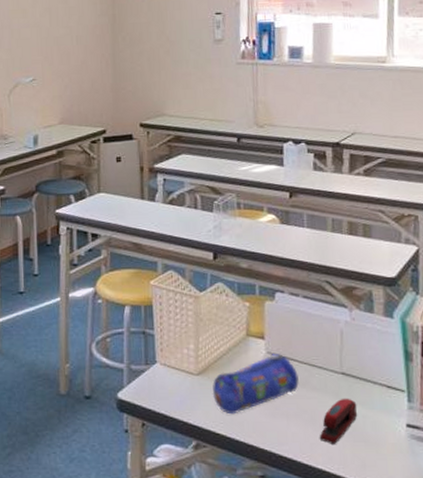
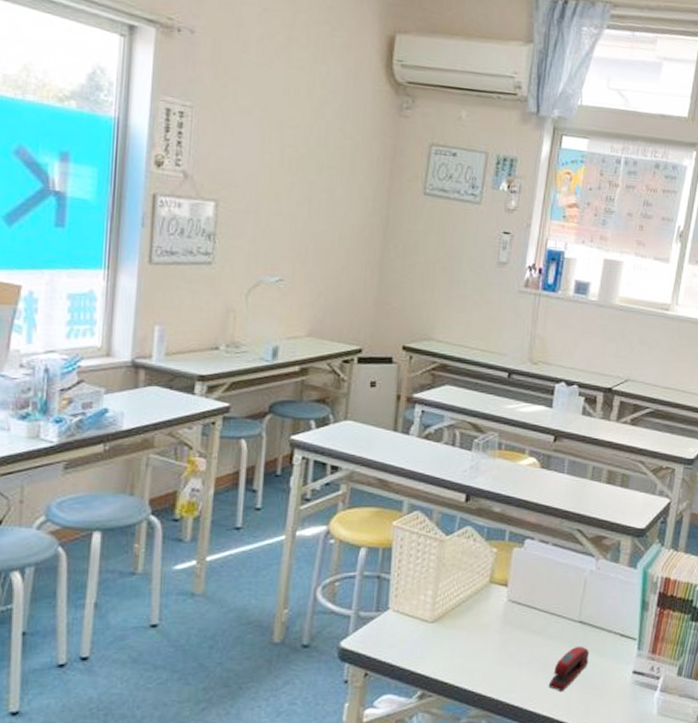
pencil case: present [212,354,299,415] -> none [445,602,537,663]

